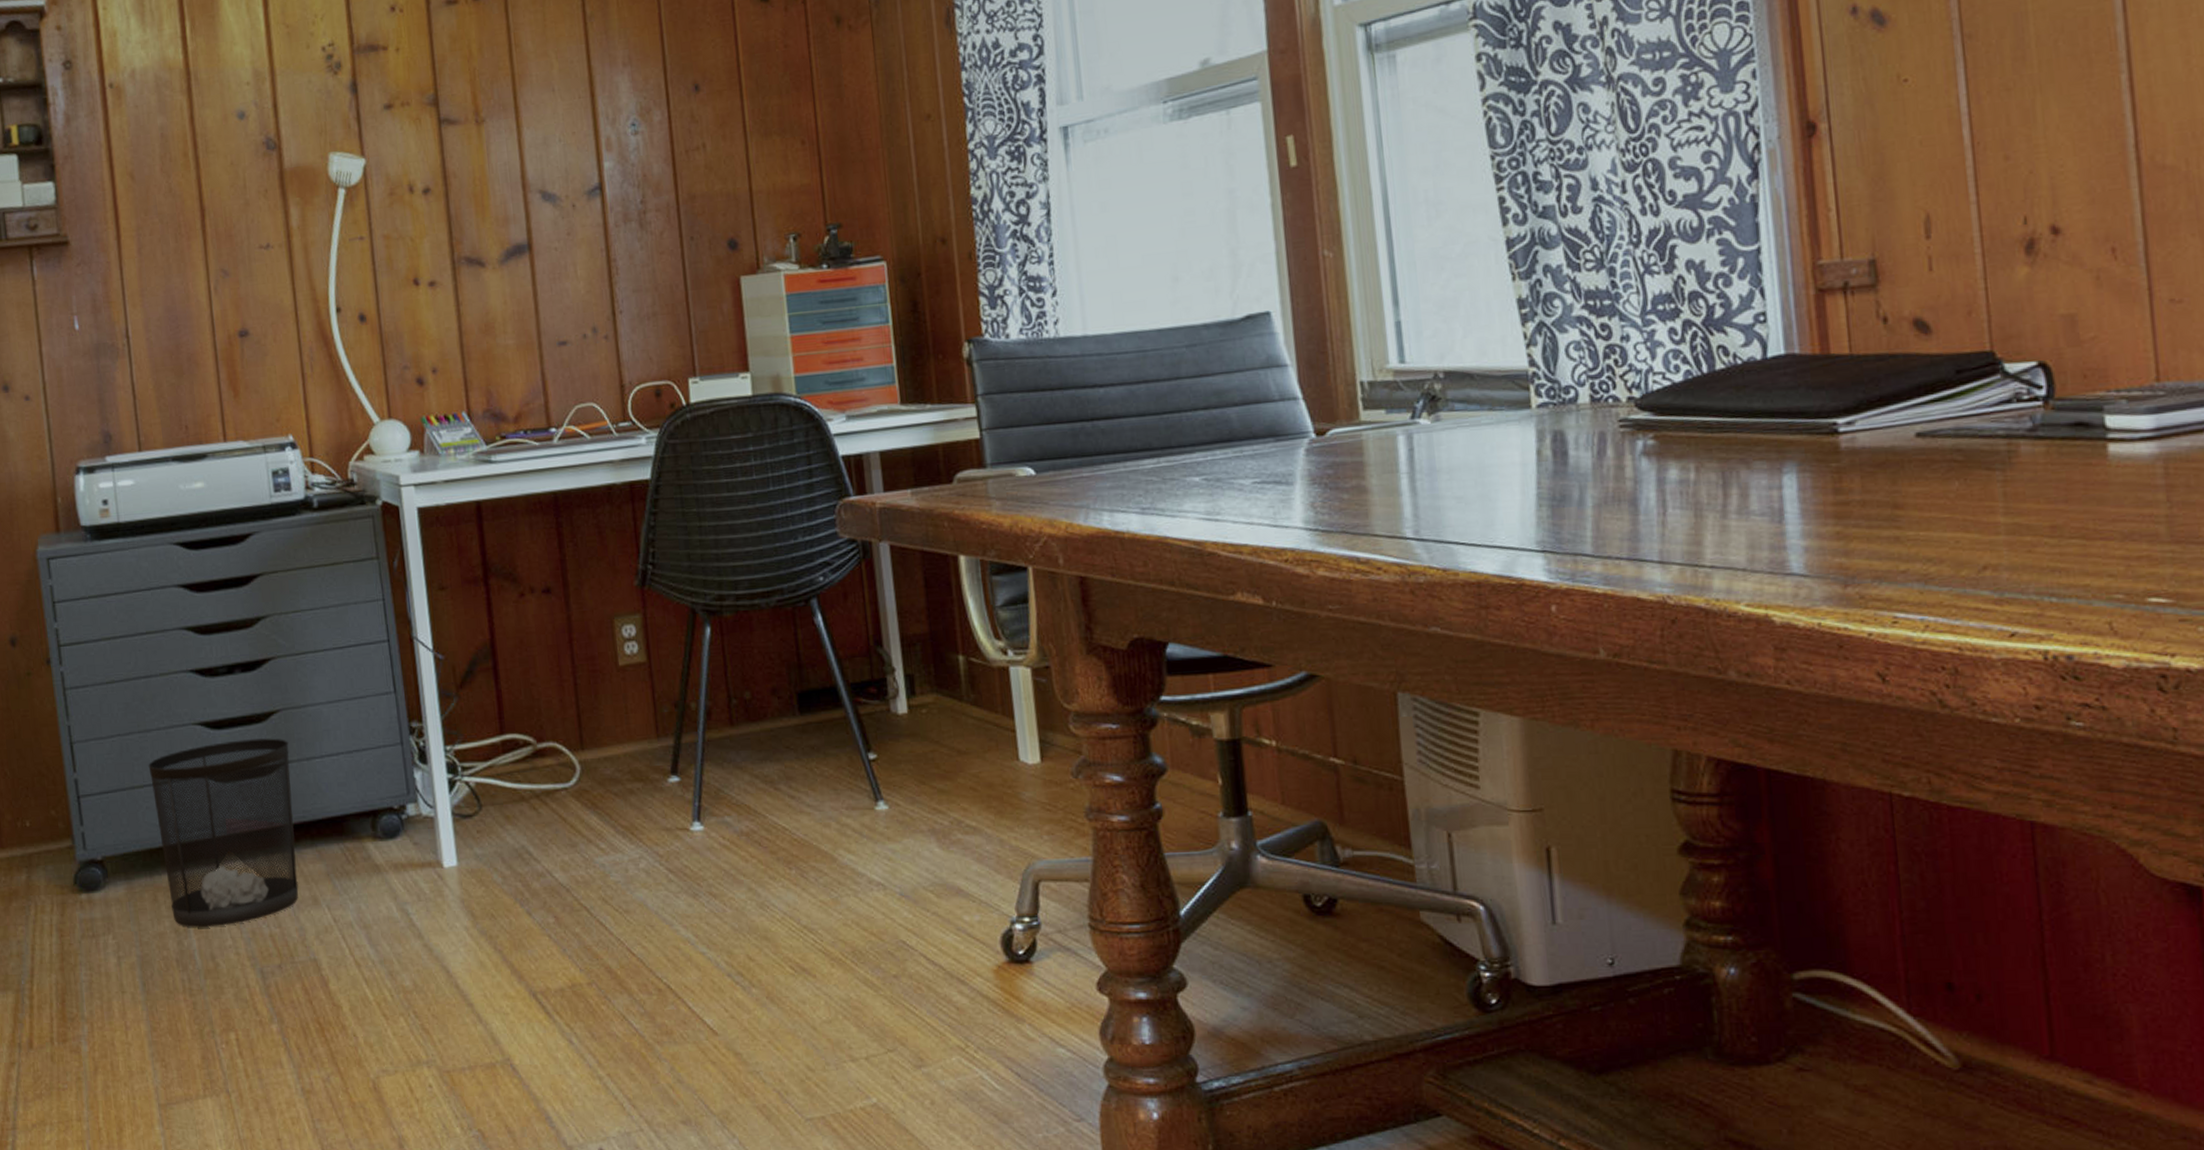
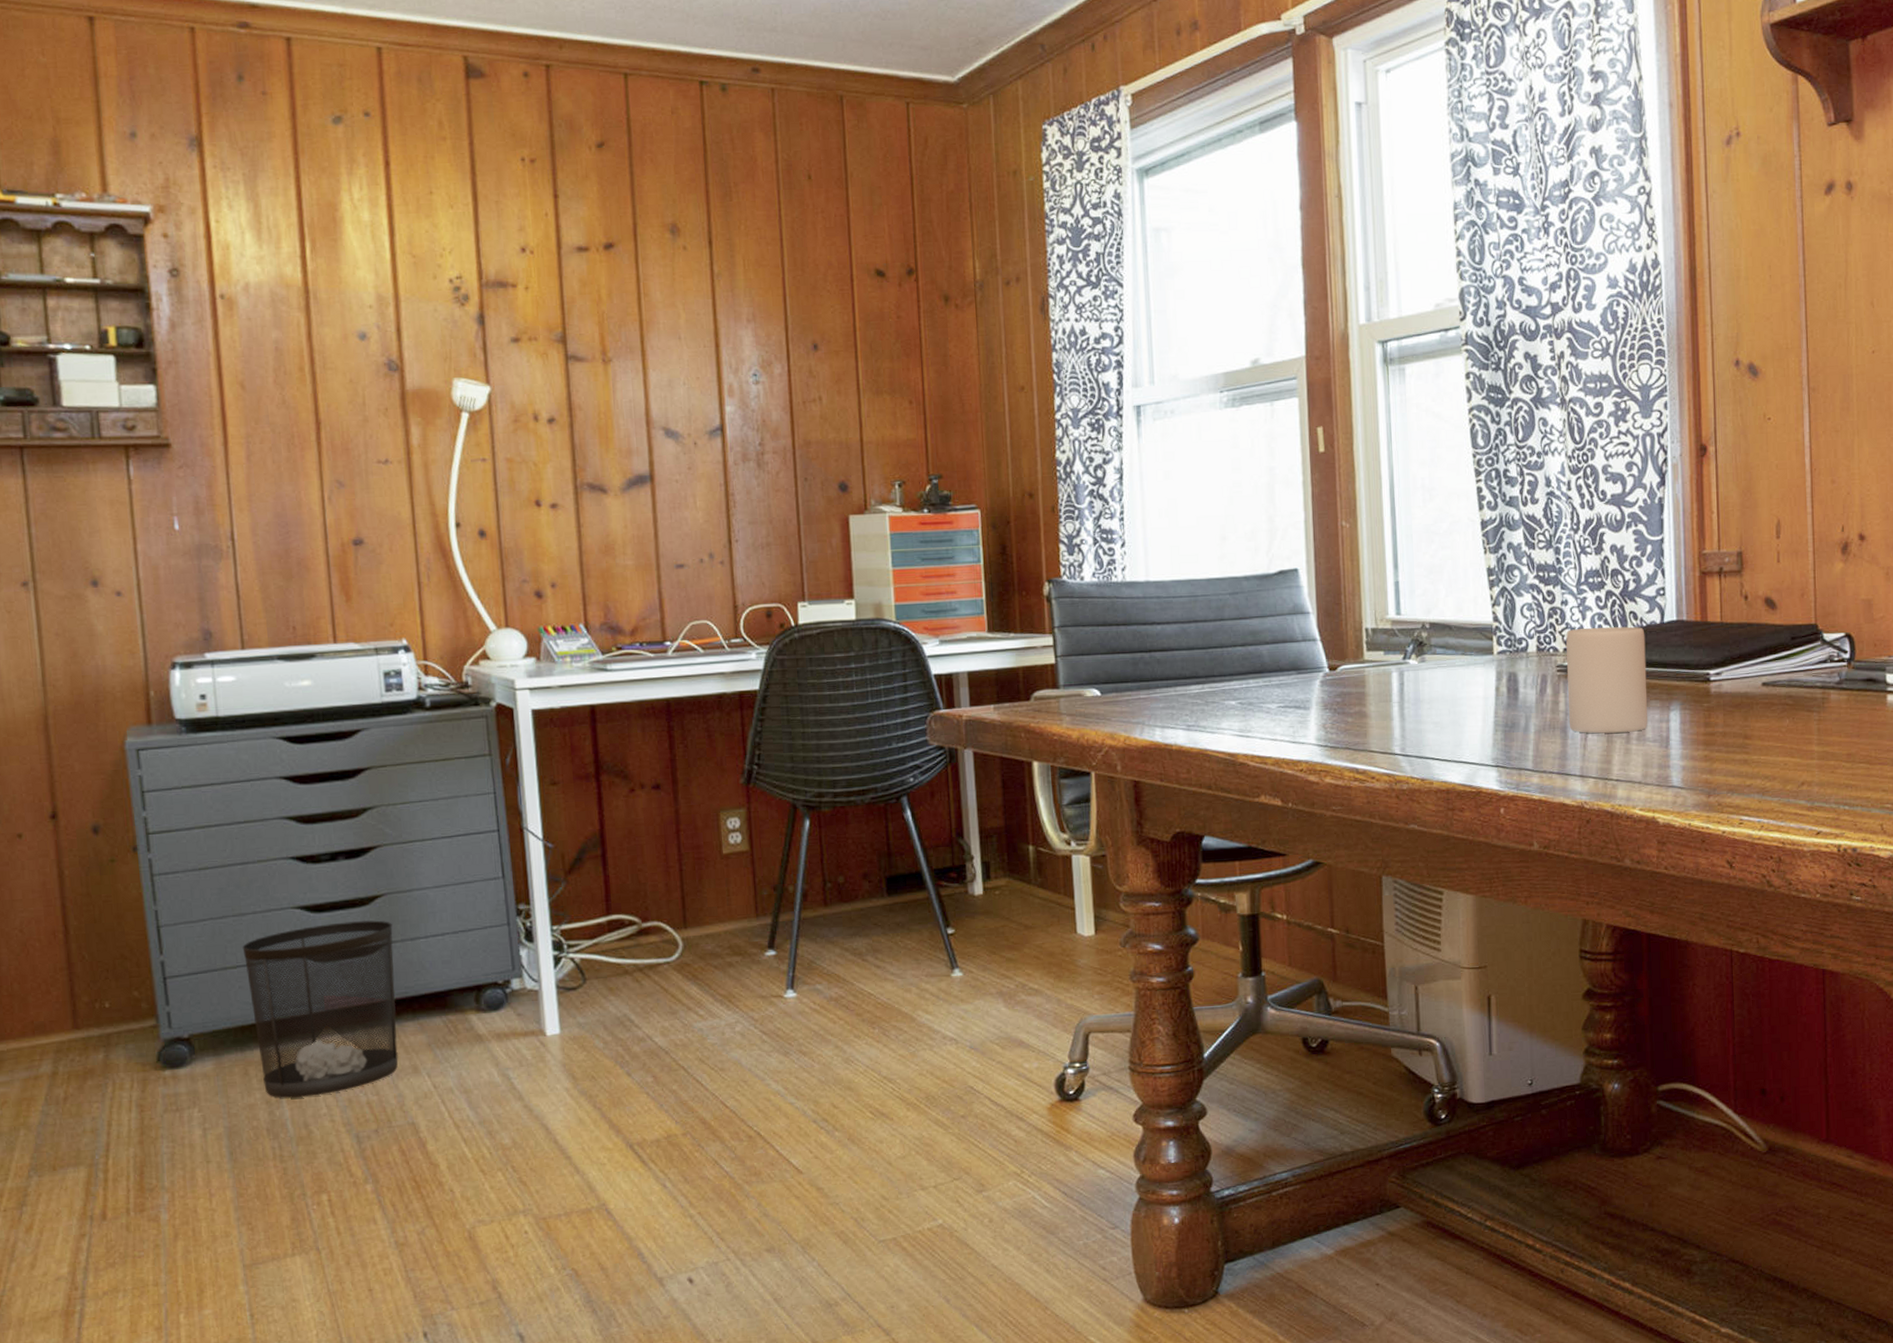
mug: none [1629,365,1751,507] -> present [1566,626,1648,734]

